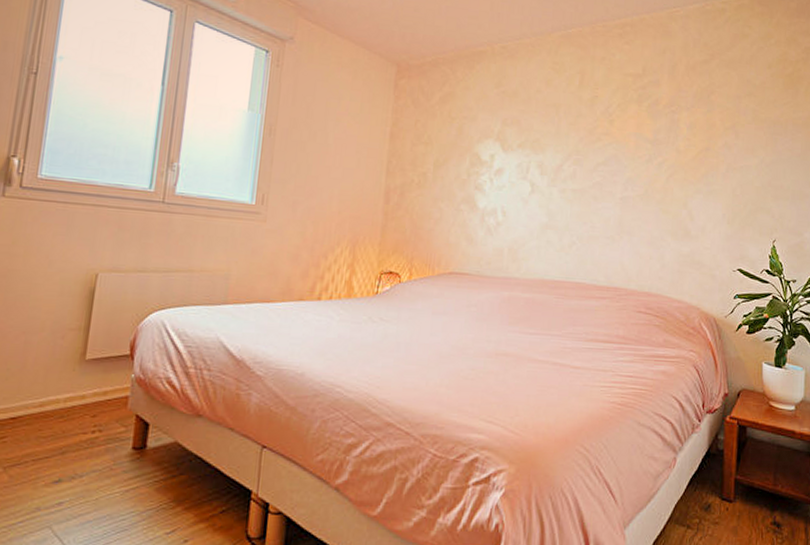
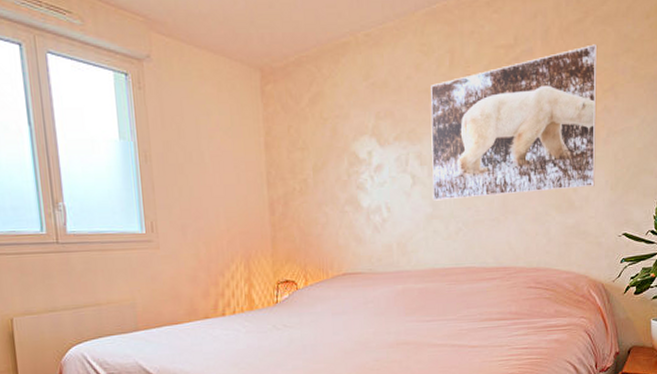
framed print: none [549,84,721,219] -> present [430,44,598,201]

